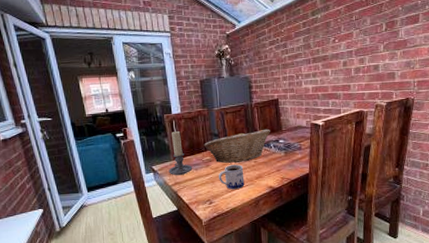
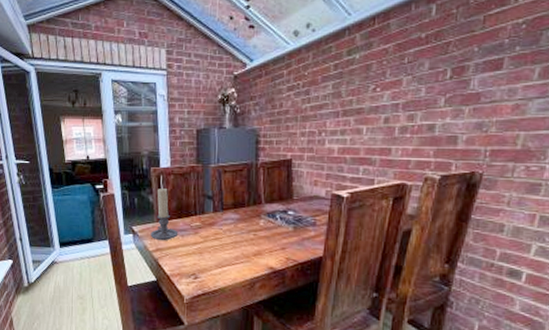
fruit basket: present [204,129,270,163] -> none [194,195,278,233]
mug: present [219,164,245,189] -> none [208,235,240,265]

